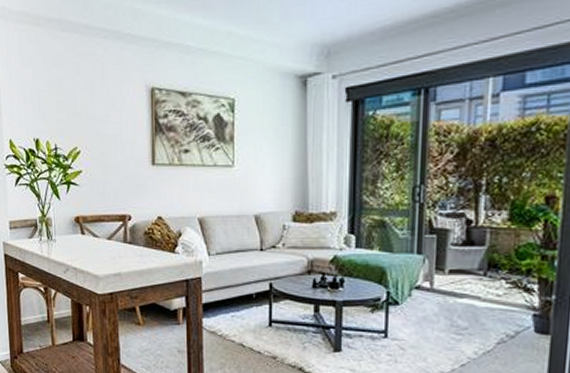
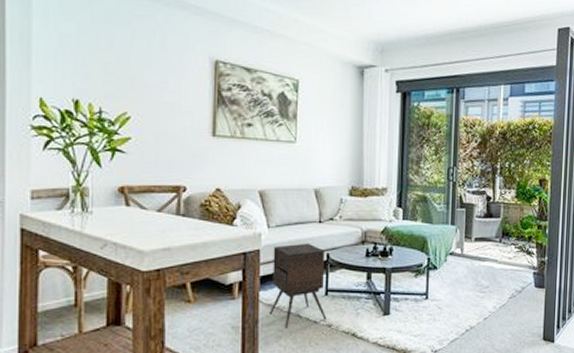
side table: none [212,271,271,358] -> present [269,243,327,329]

